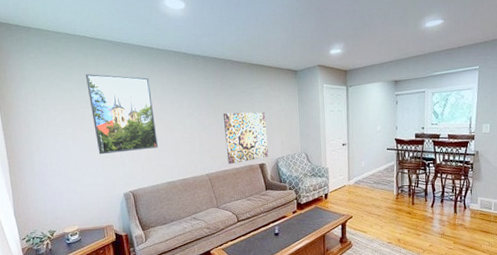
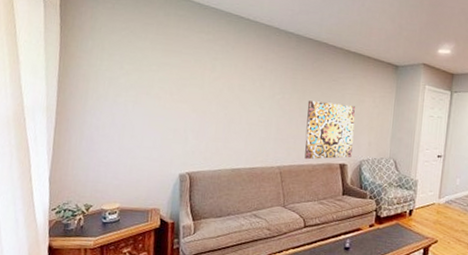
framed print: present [86,74,158,155] -> none [160,35,233,128]

